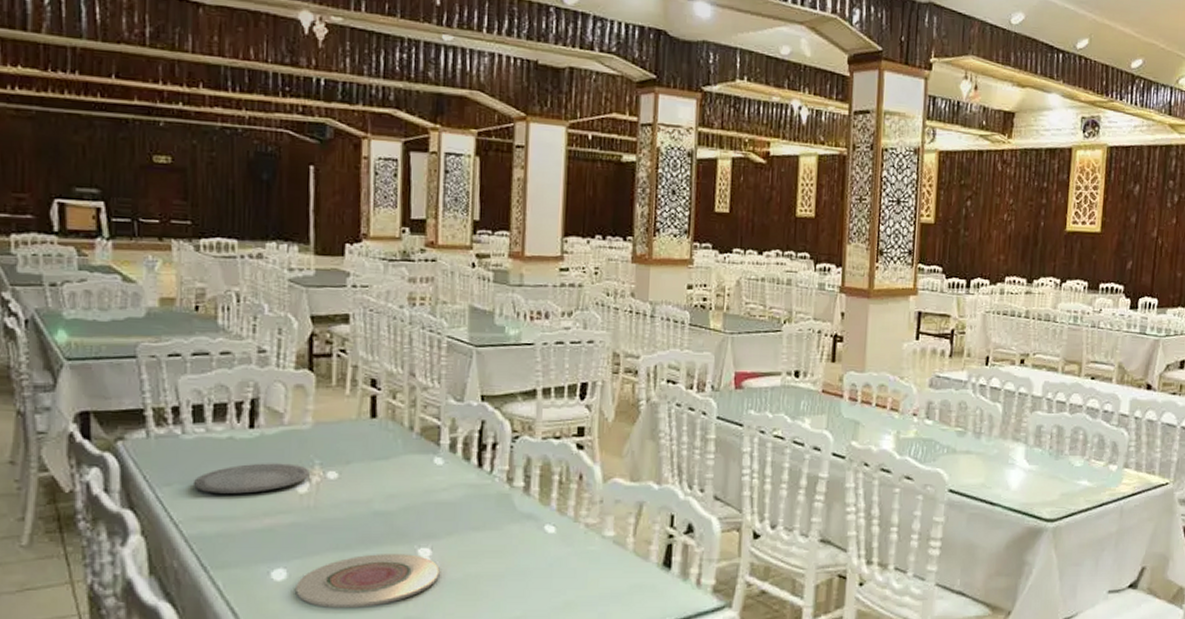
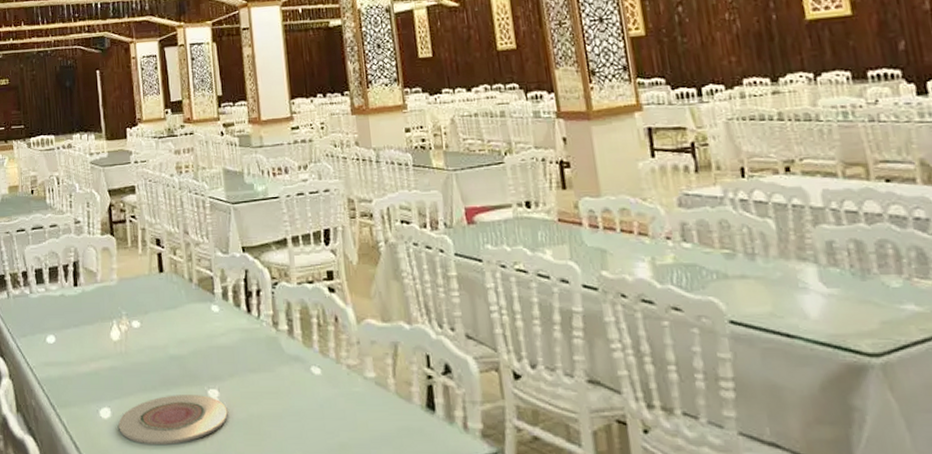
plate: present [192,463,310,494] -> none [40,315,119,342]

